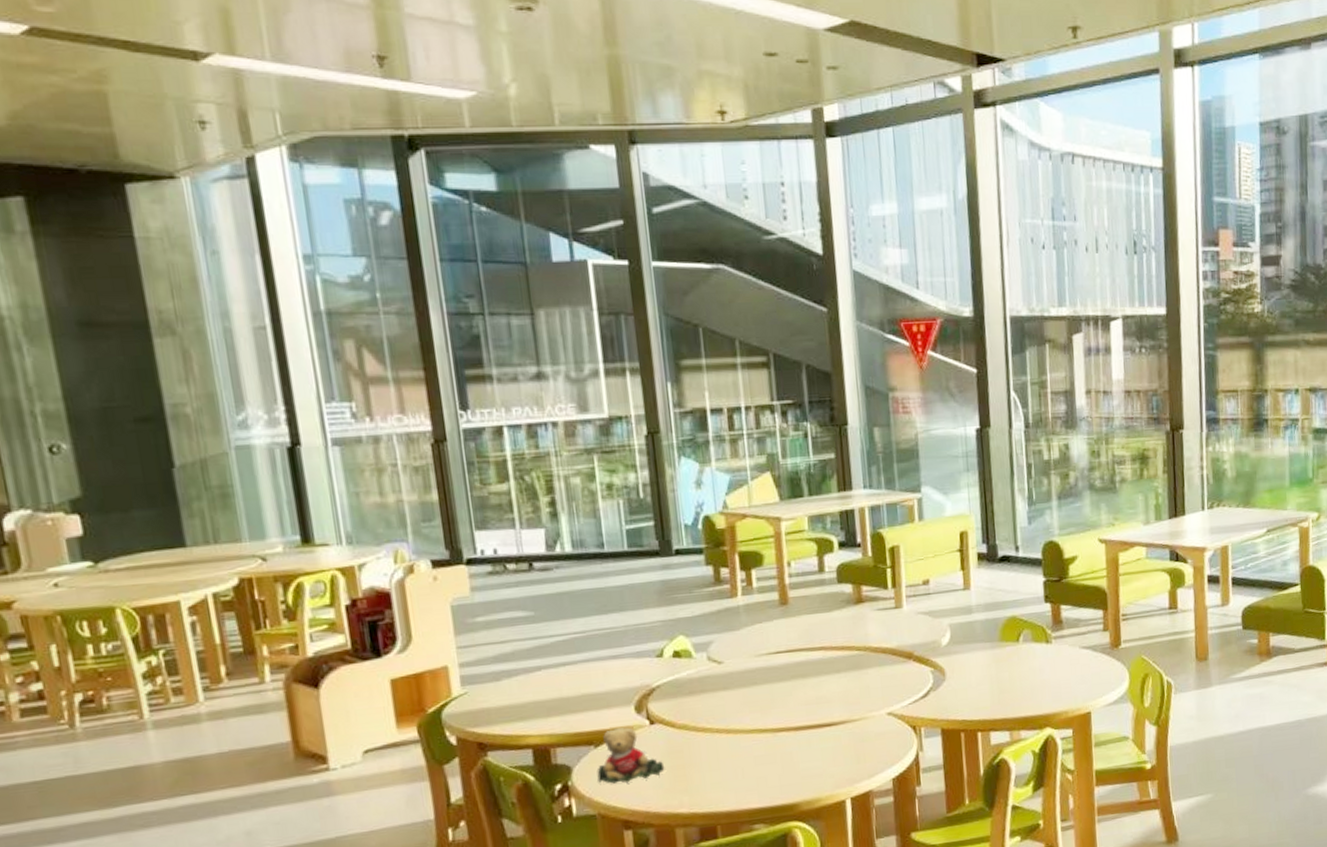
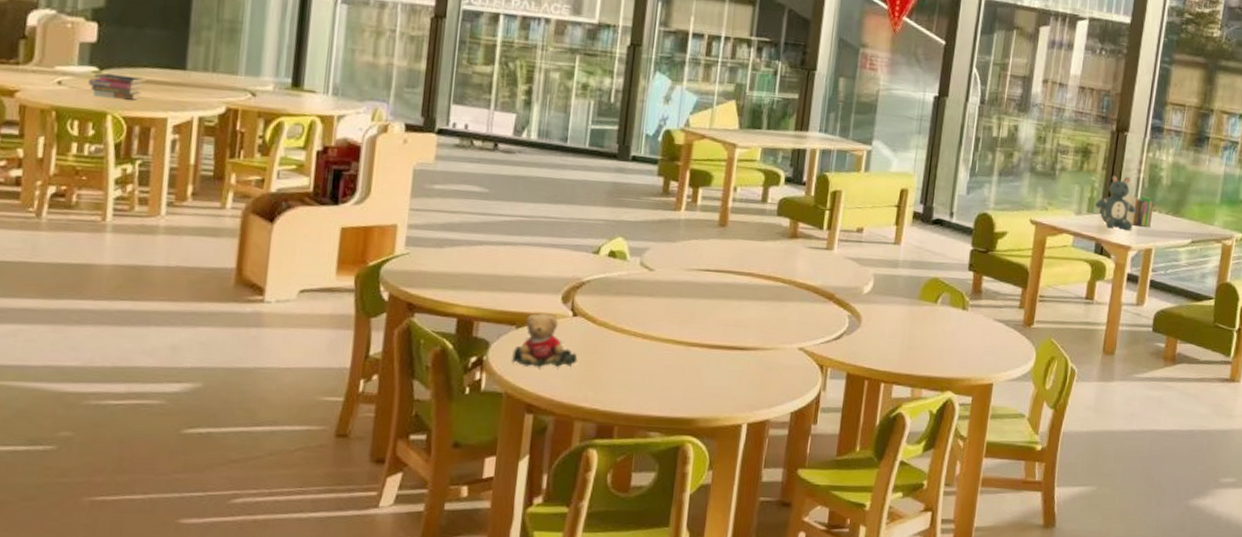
books: none [86,563,147,592] -> present [88,73,146,100]
stuffed animal: none [1162,476,1205,533] -> present [1095,175,1136,230]
books: none [1191,492,1223,525] -> present [1125,194,1154,227]

